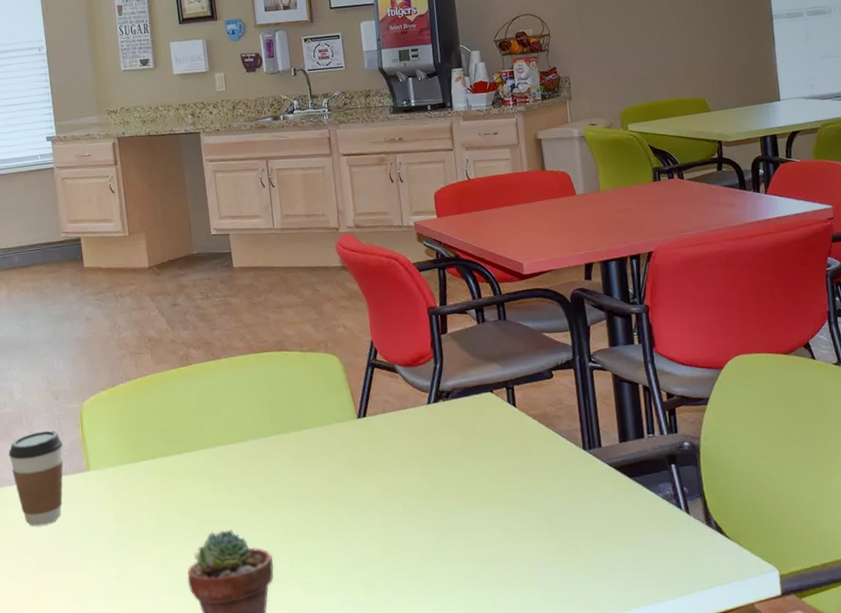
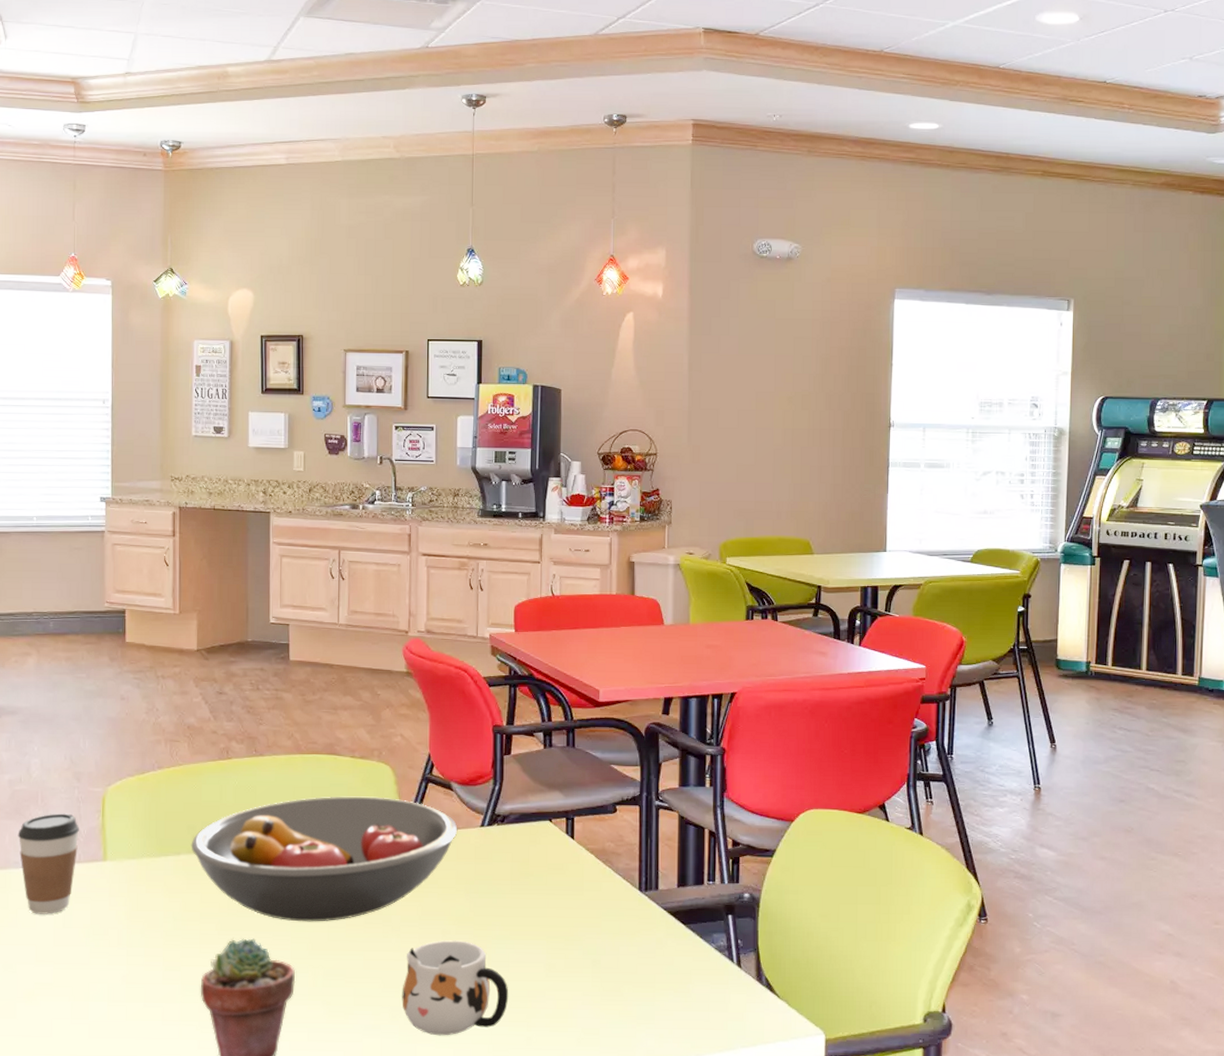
fruit bowl: none [164,385,407,510] -> present [191,796,458,922]
mug: none [372,513,473,605] -> present [402,940,509,1036]

